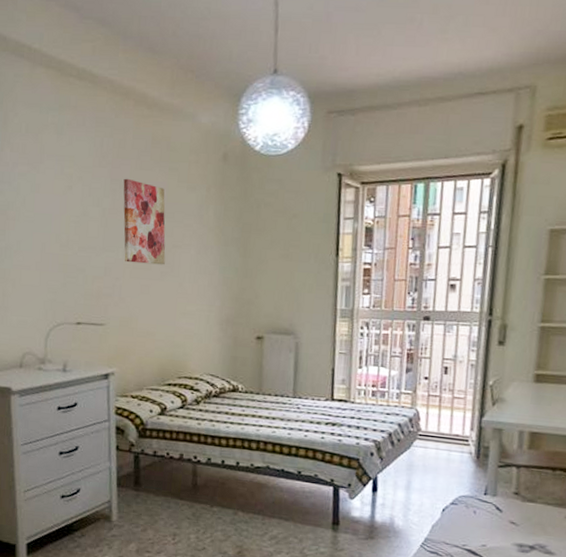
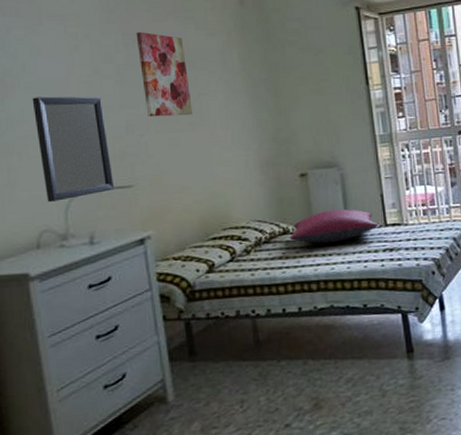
home mirror: none [28,231,89,329] -> present [32,96,115,203]
pillow: none [237,376,324,408] -> present [289,209,378,244]

